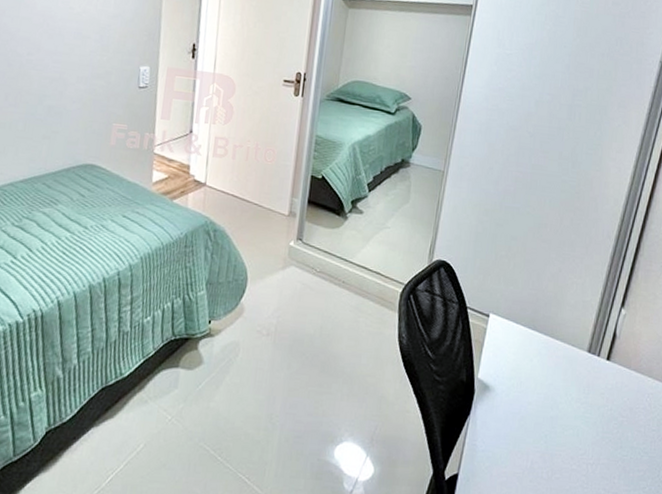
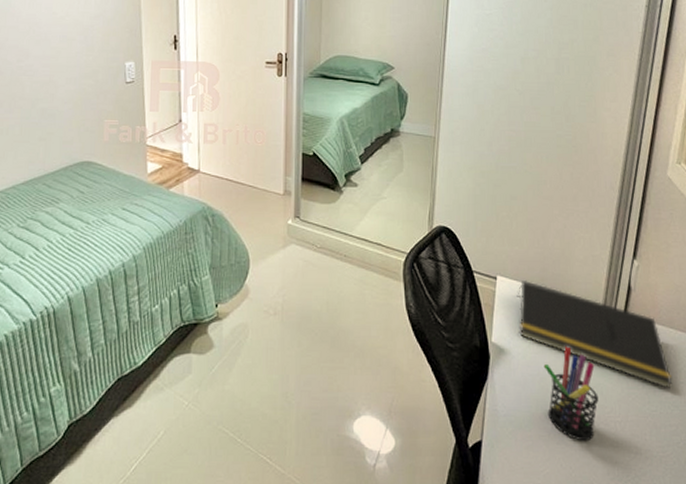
notepad: none [505,319,645,436] -> present [517,279,673,390]
pen holder: none [524,388,574,481] -> present [543,346,599,442]

